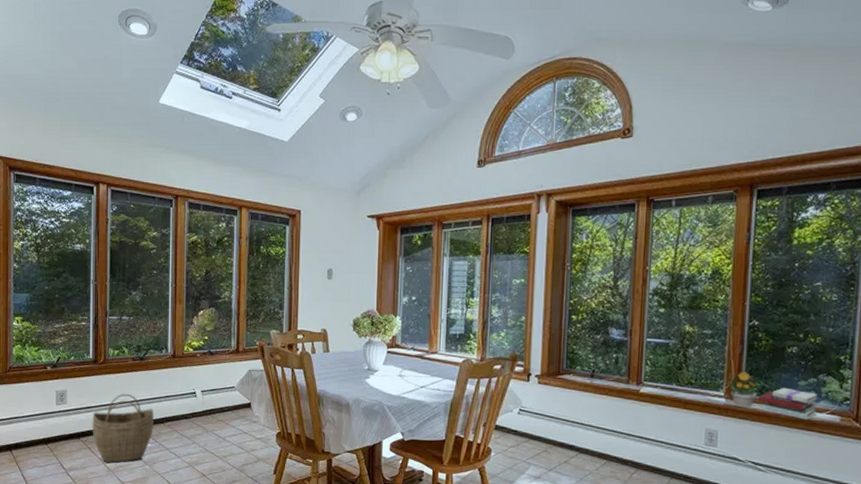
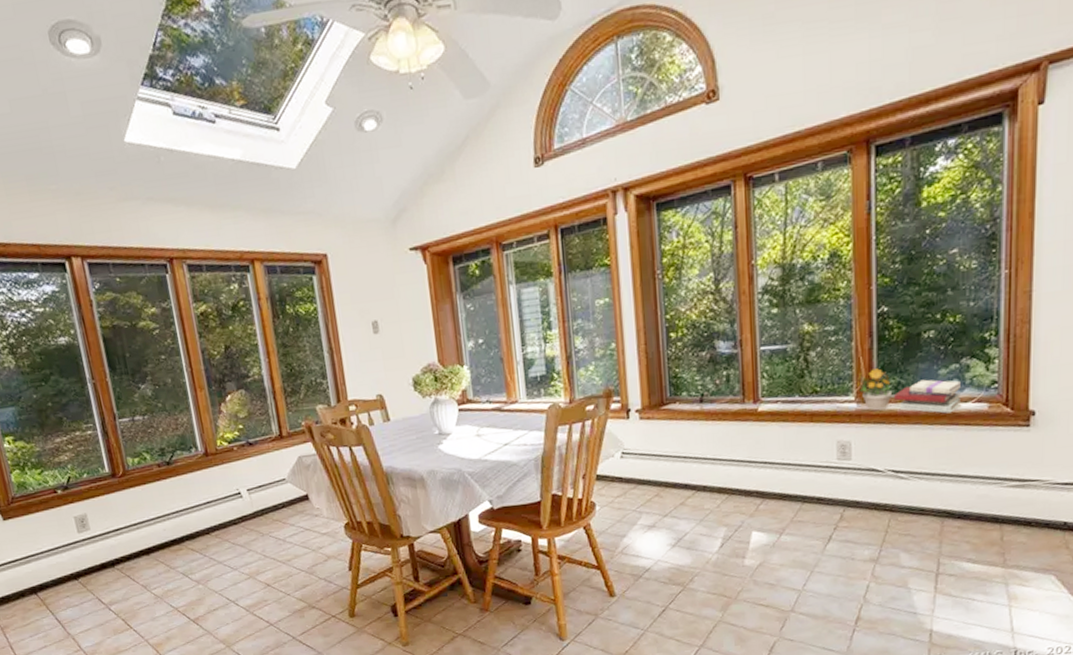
woven basket: present [92,393,155,464] -> none [124,506,200,590]

